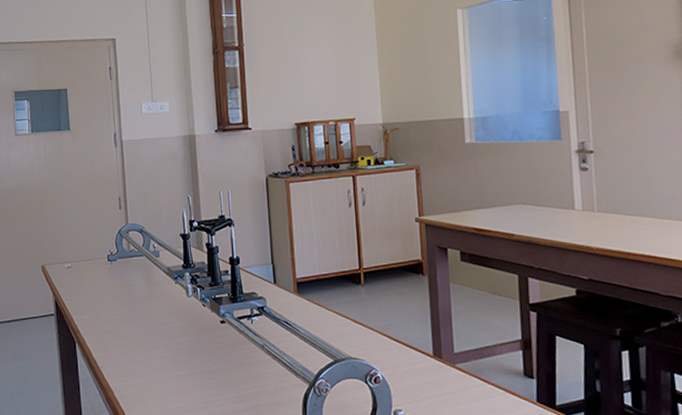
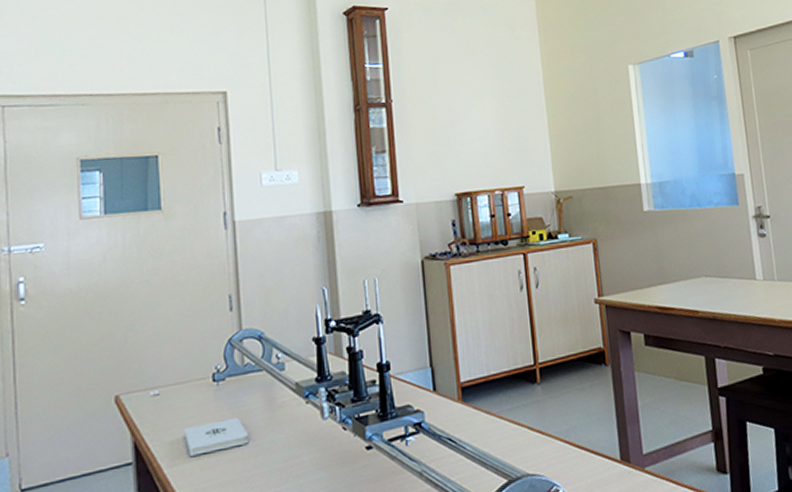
notepad: none [88,290,134,314] -> present [184,418,249,456]

